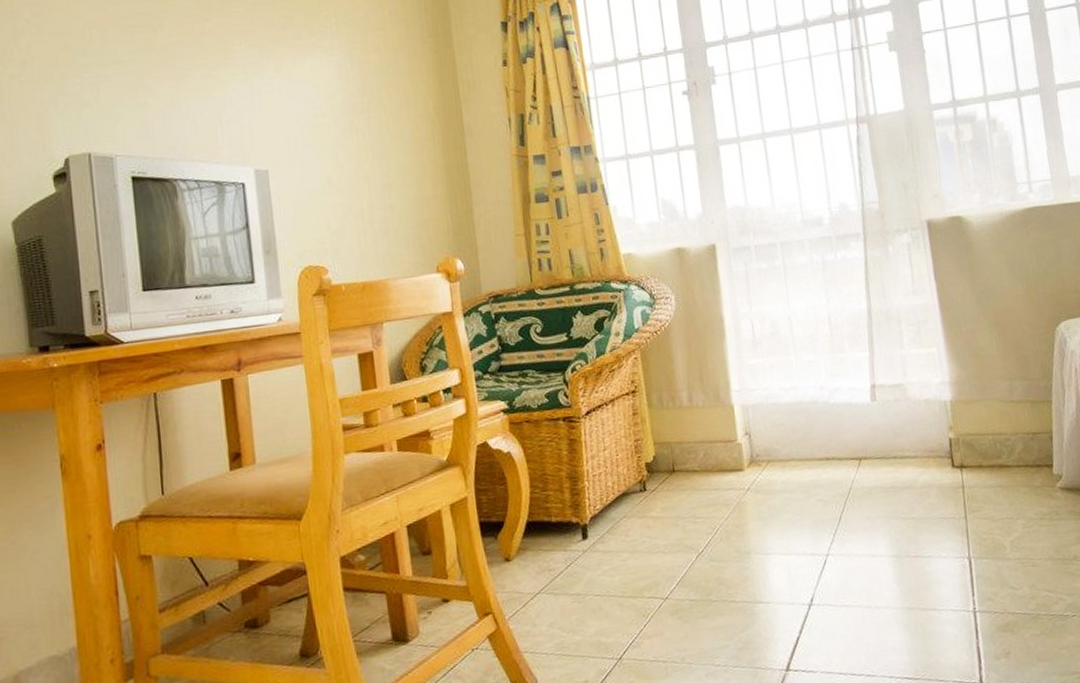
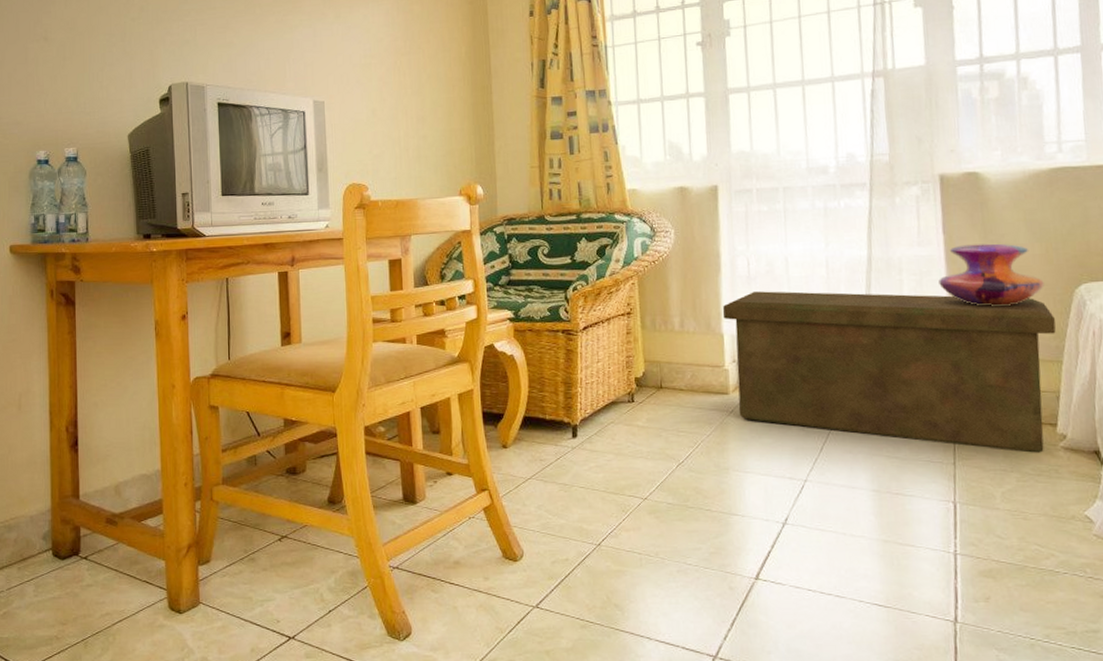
storage bench: none [730,339,1044,498] -> present [722,291,1056,453]
decorative vase: none [935,286,1029,352] -> present [939,243,1044,306]

